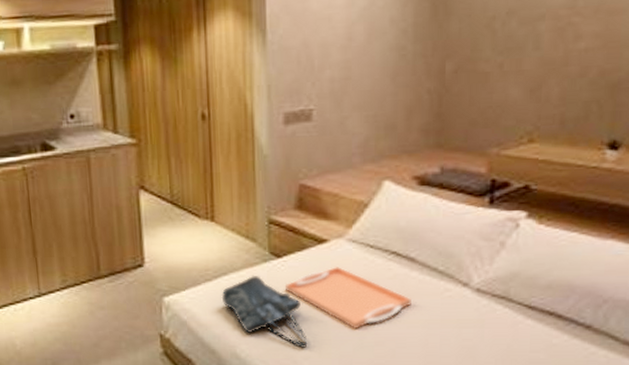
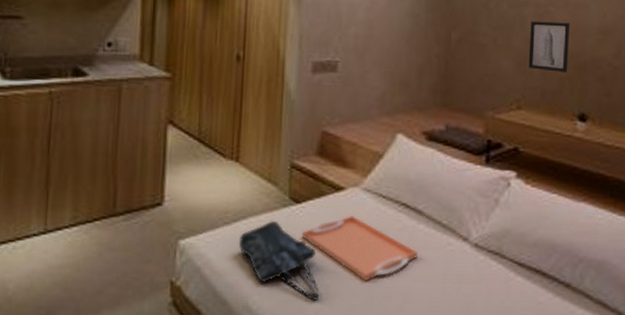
wall art: none [543,34,602,96] -> present [528,21,570,72]

